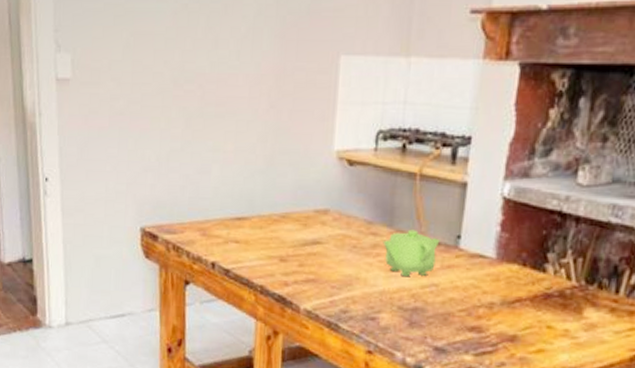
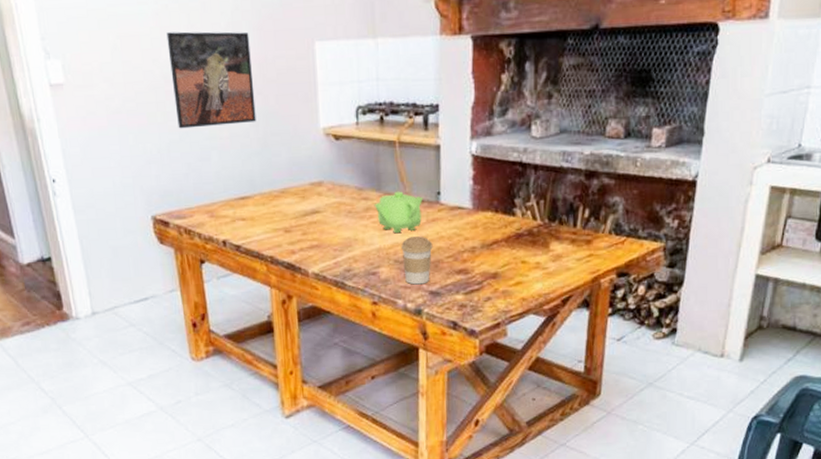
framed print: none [181,33,270,138] -> present [166,31,256,129]
coffee cup: none [407,282,445,338] -> present [401,236,433,285]

